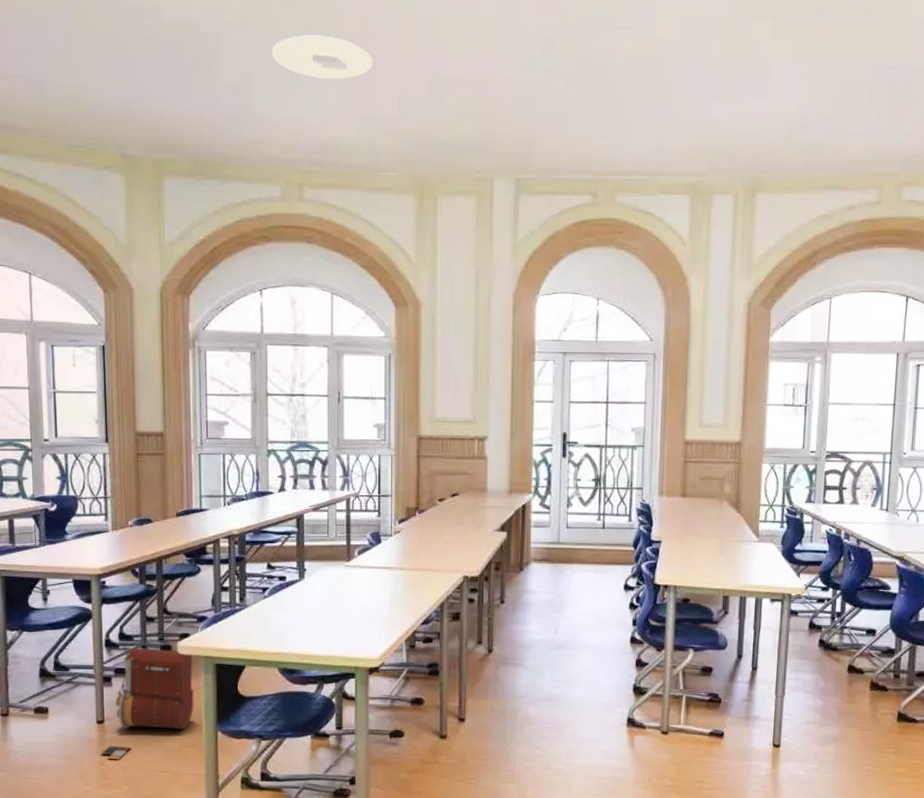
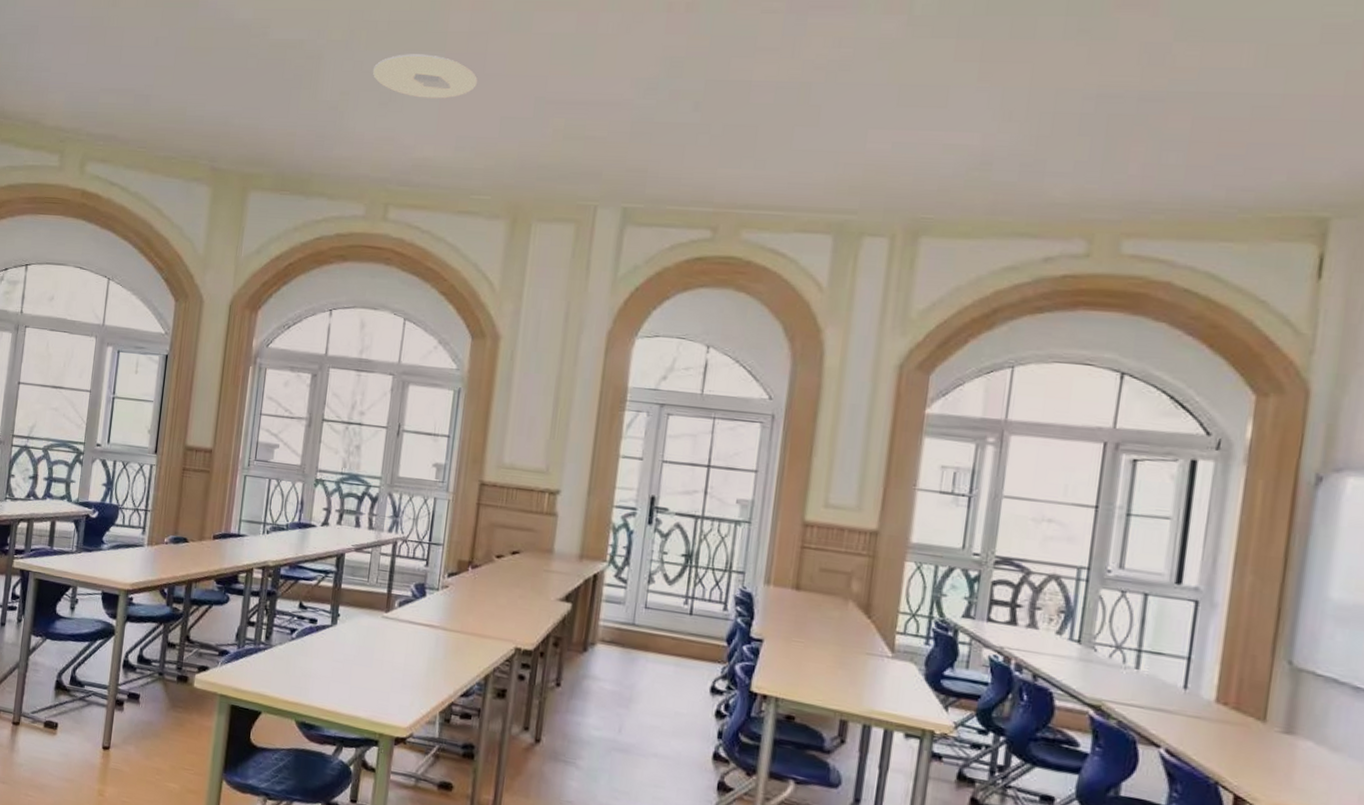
backpack: present [101,648,194,760] -> none [102,672,208,793]

